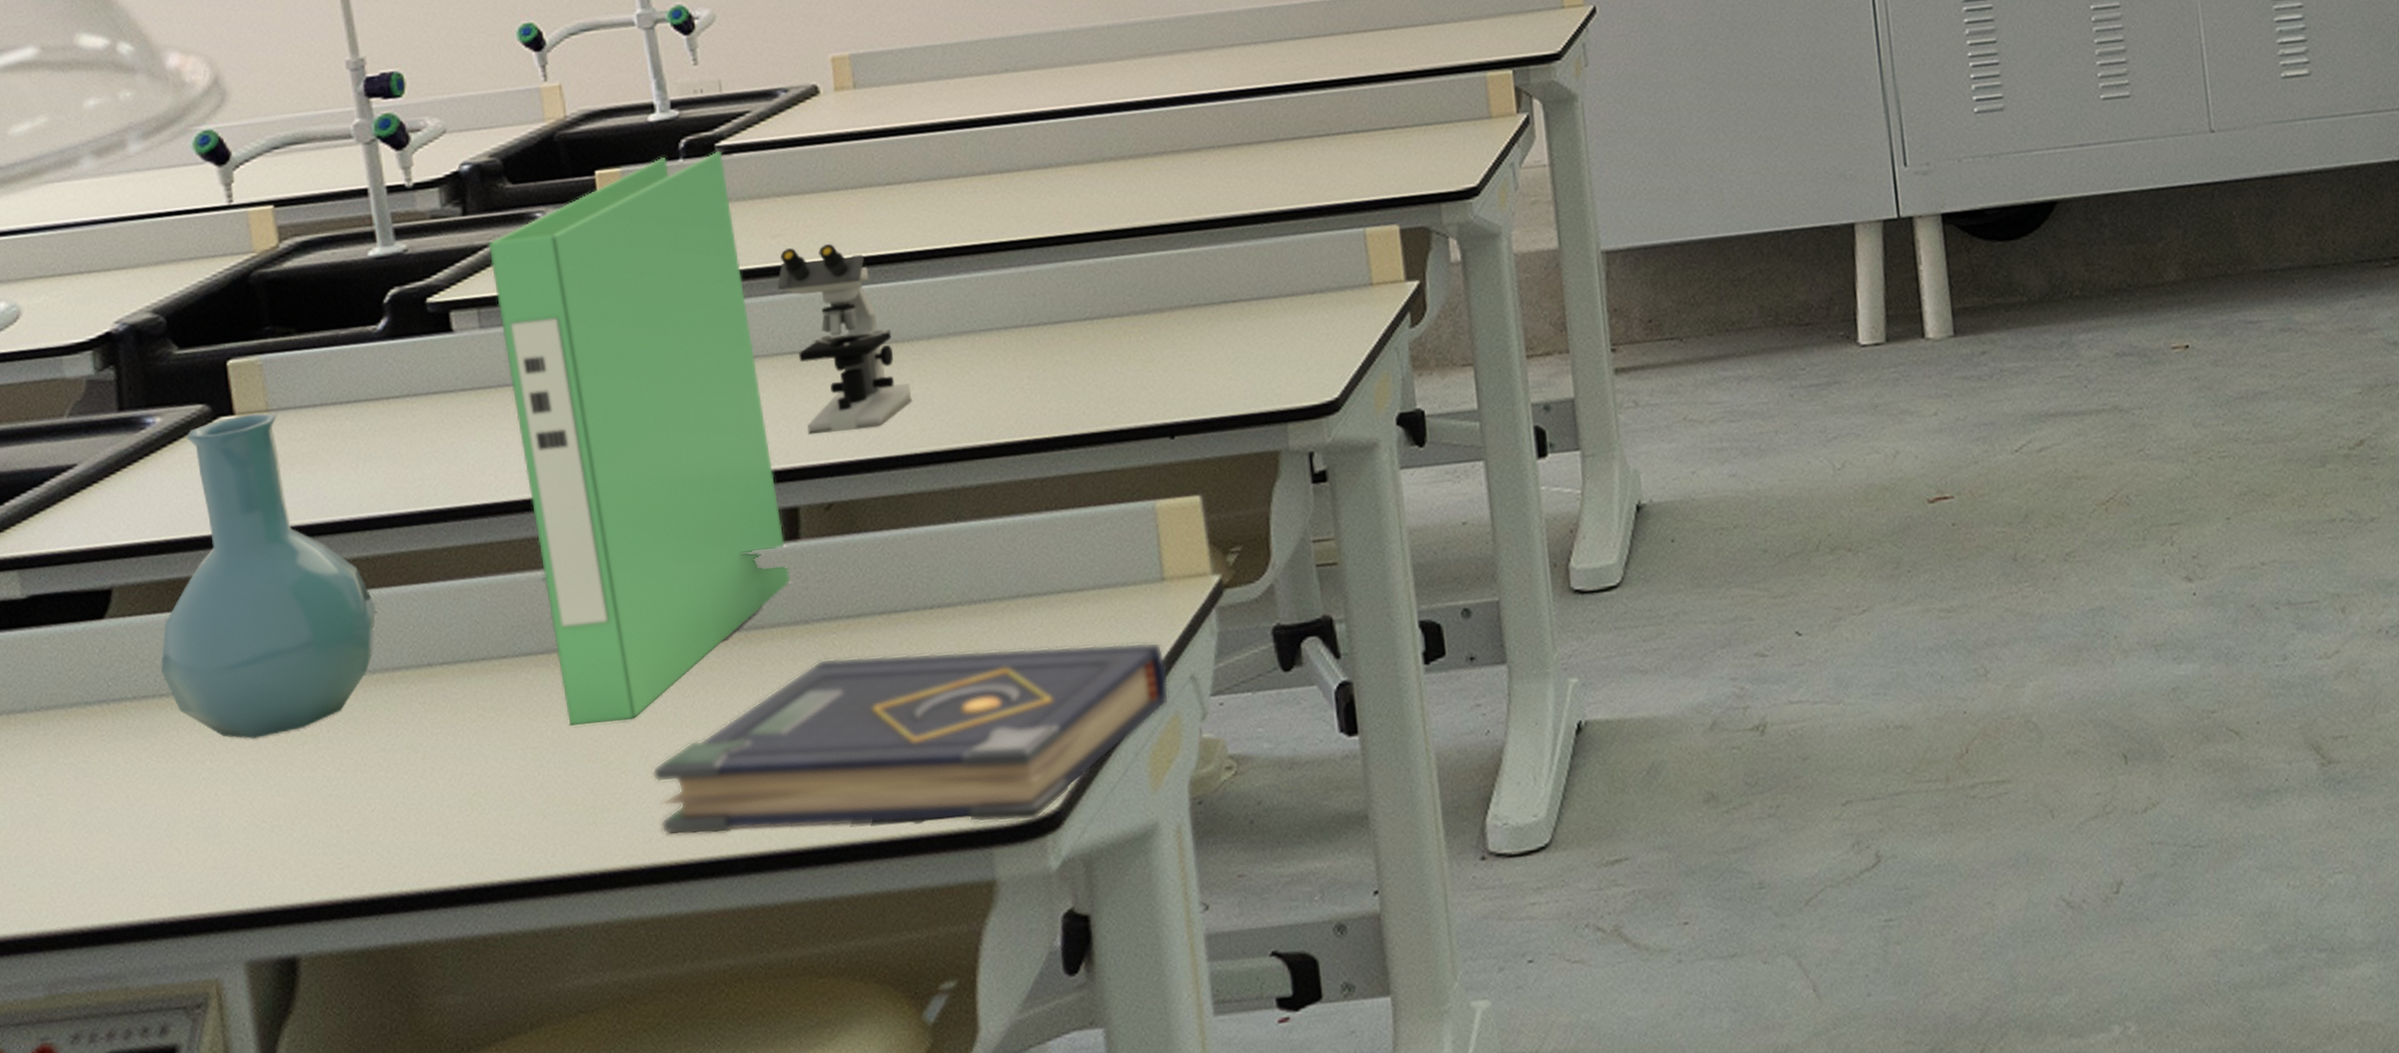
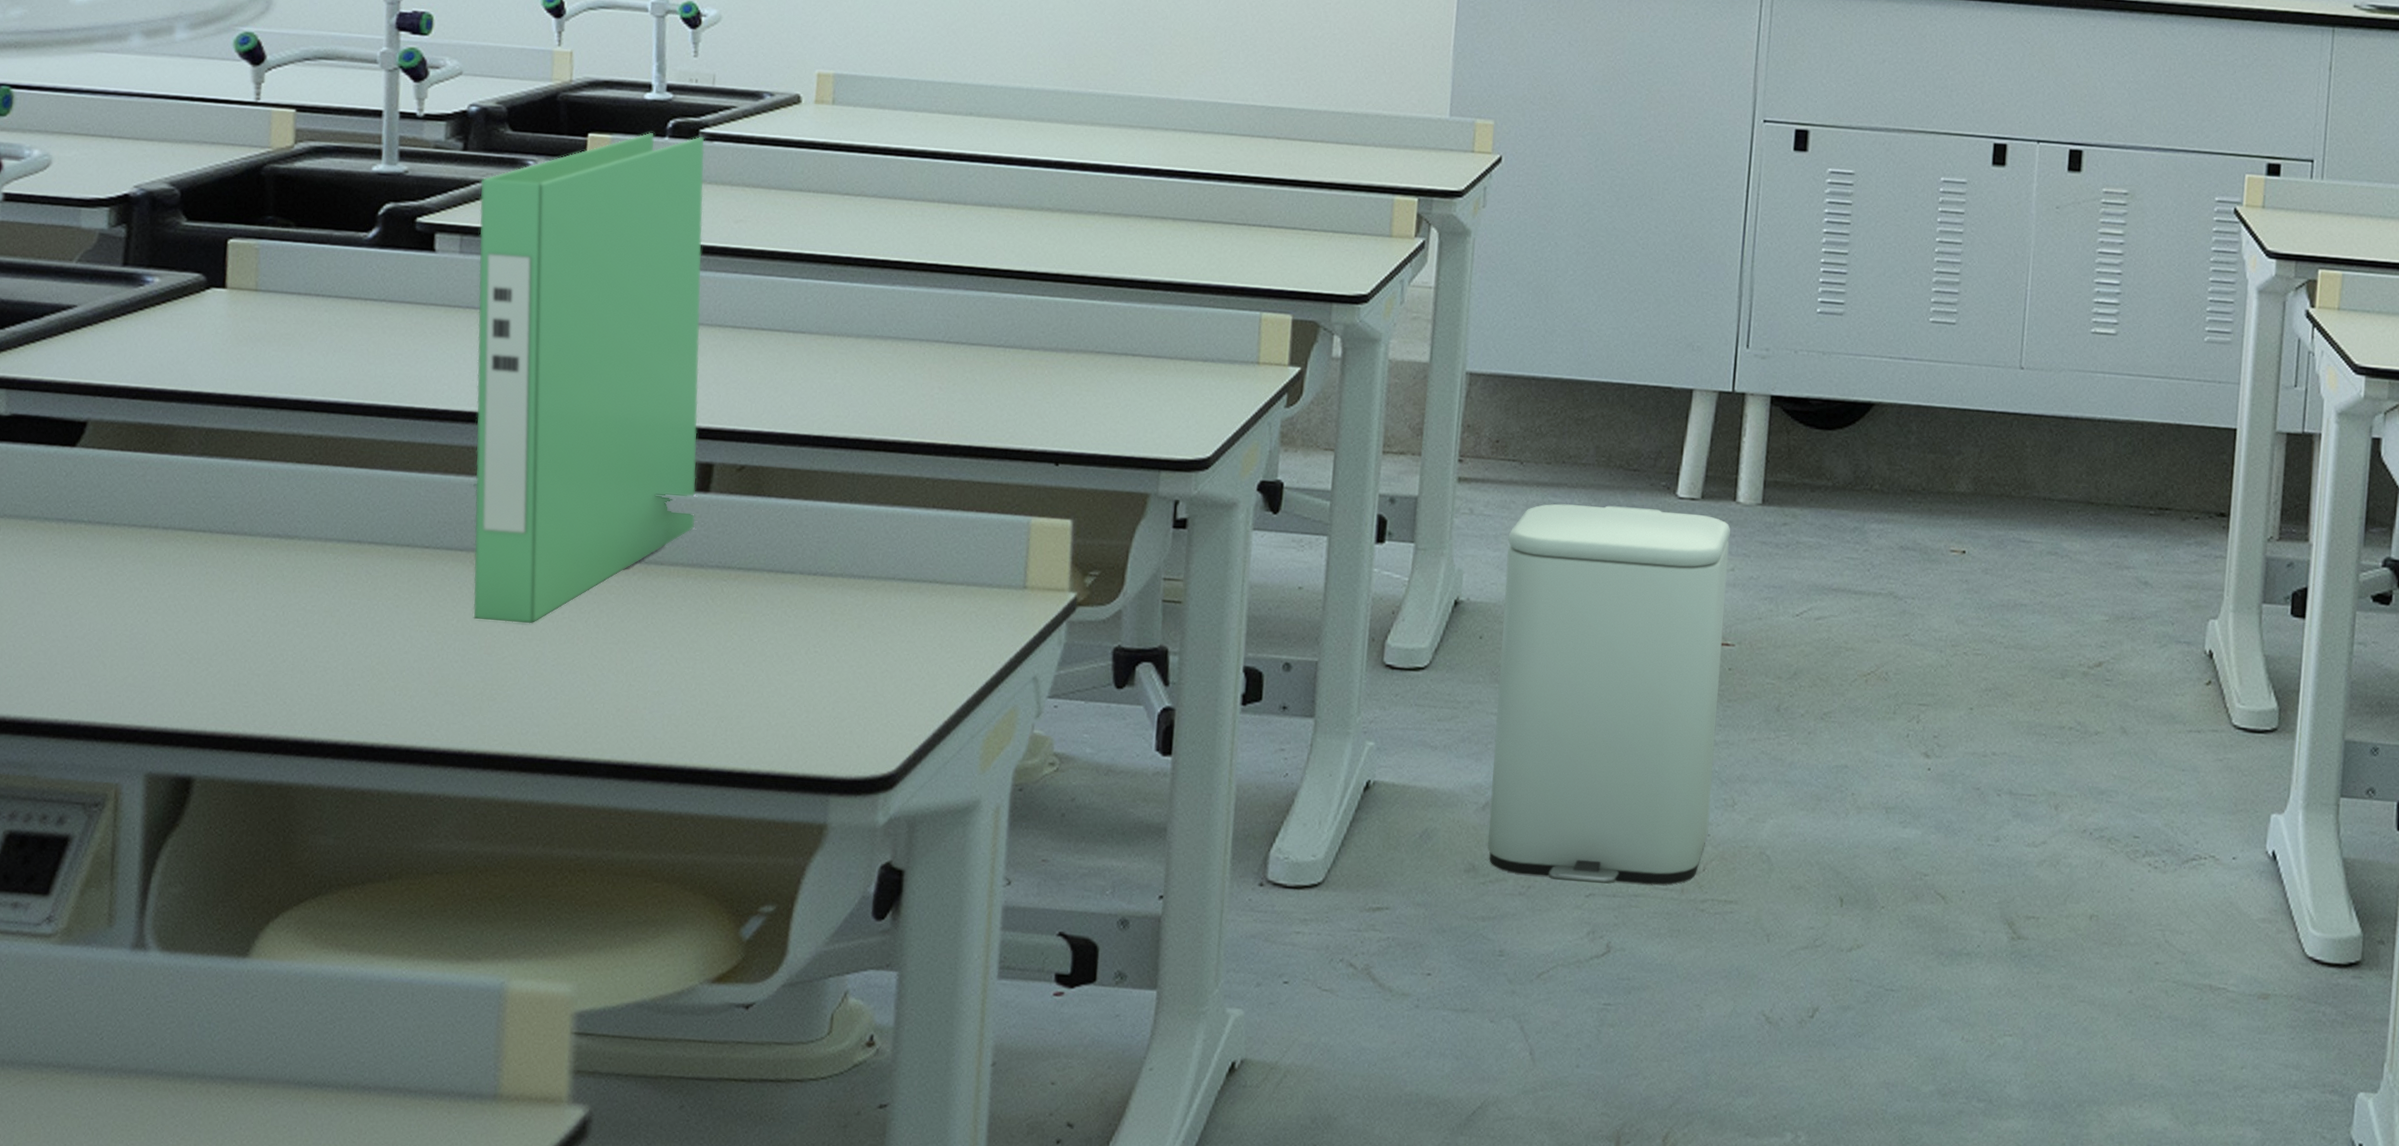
flask: present [160,412,376,739] -> none [117,289,321,579]
book: present [652,642,1170,835] -> none [538,601,1015,778]
microscope: present [777,244,913,434] -> none [731,234,833,408]
pedal bin: none [1681,359,1964,794] -> present [1487,503,1731,885]

